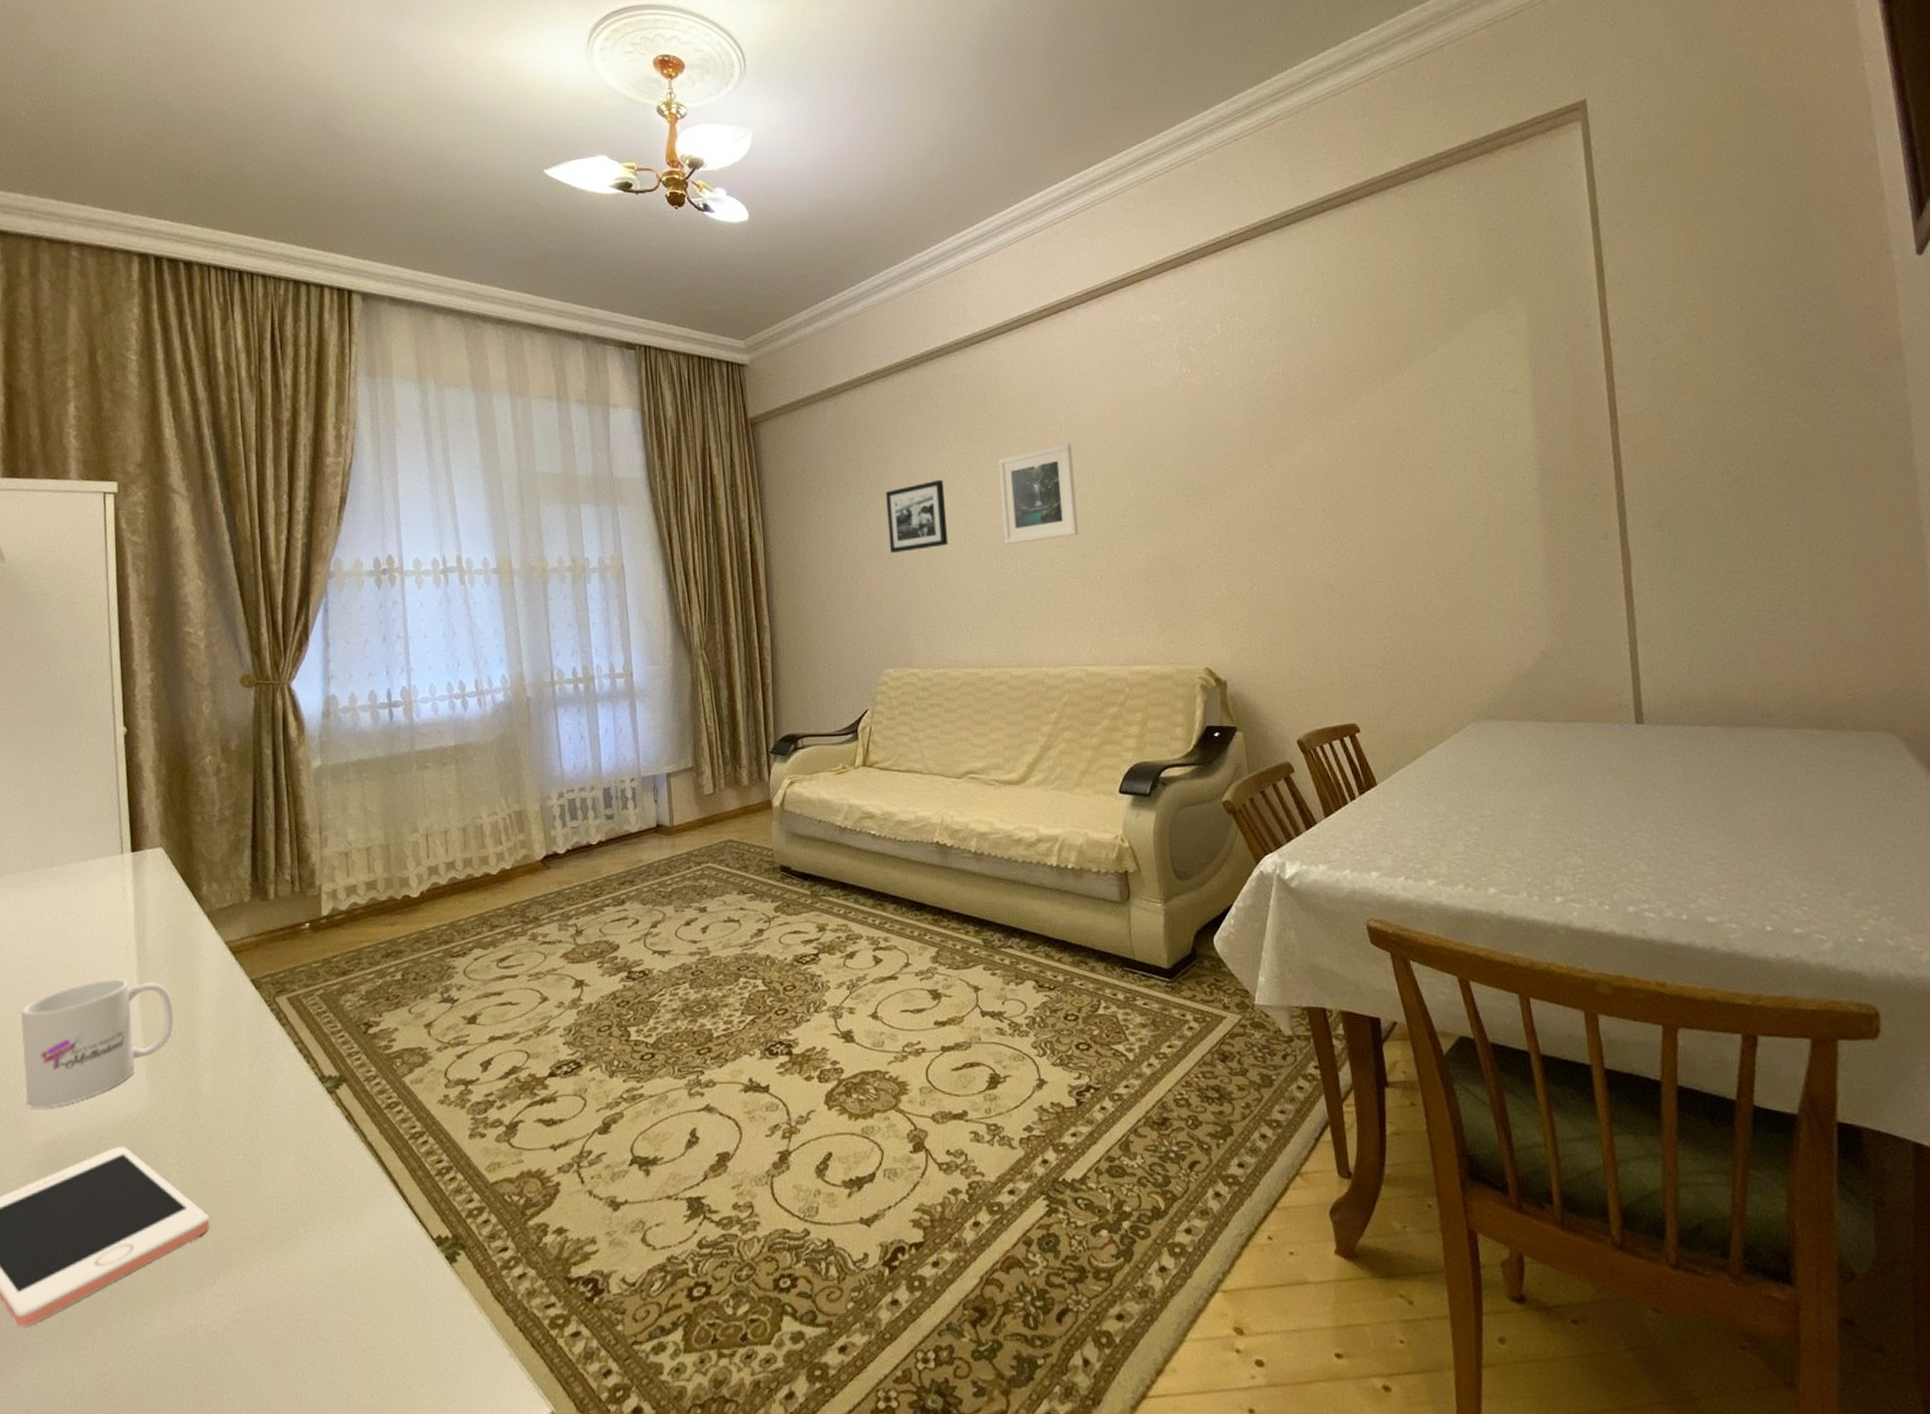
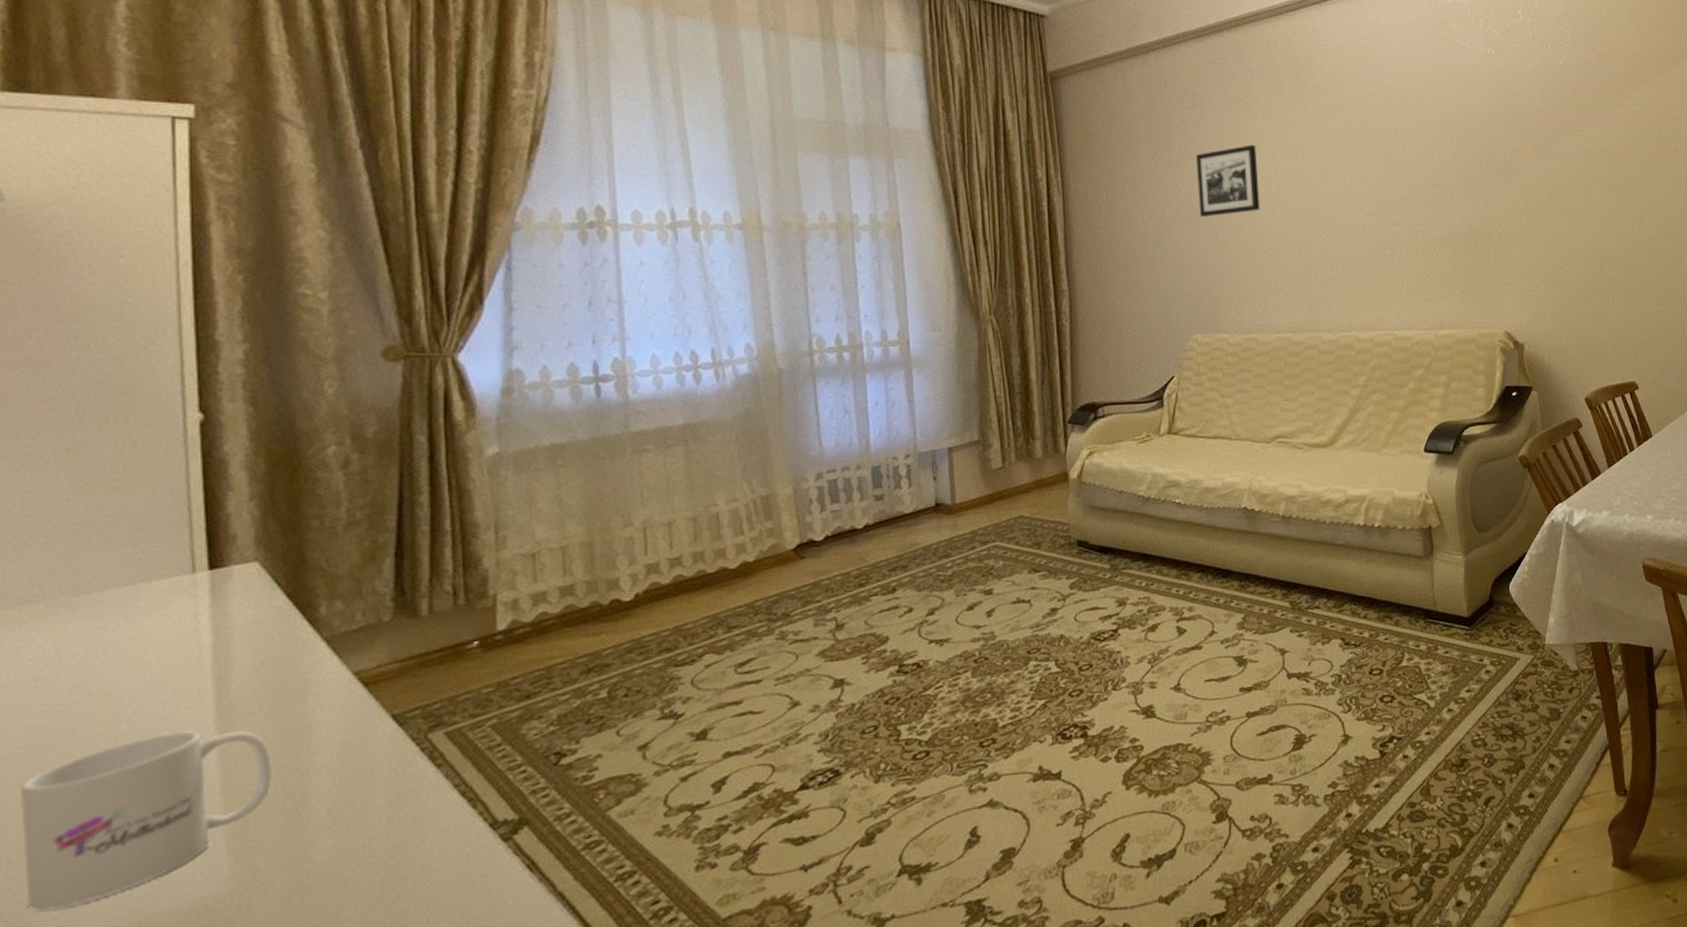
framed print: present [998,443,1078,544] -> none [1311,114,1388,211]

